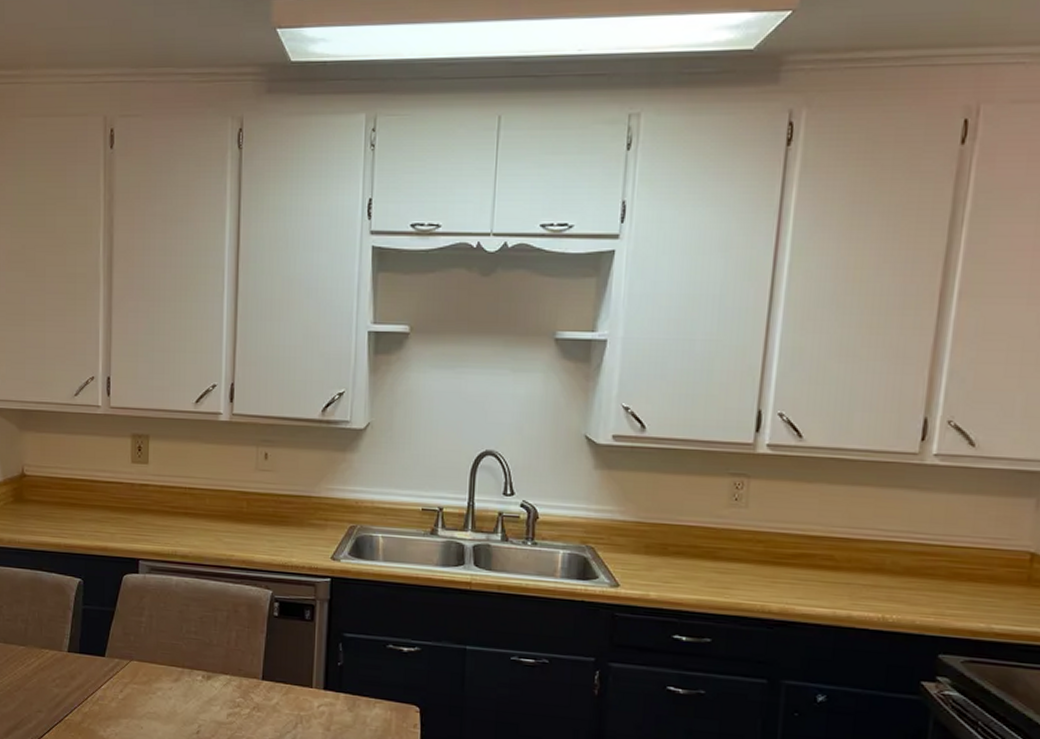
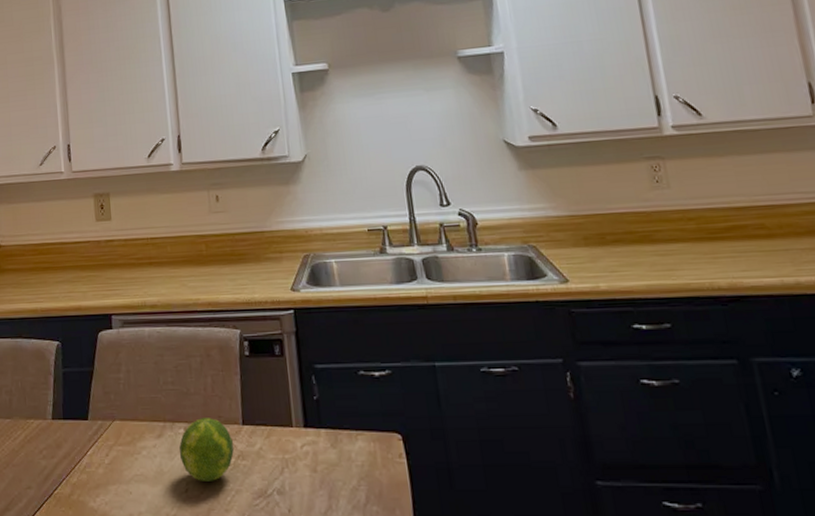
fruit: none [195,668,250,727] -> present [179,418,234,481]

